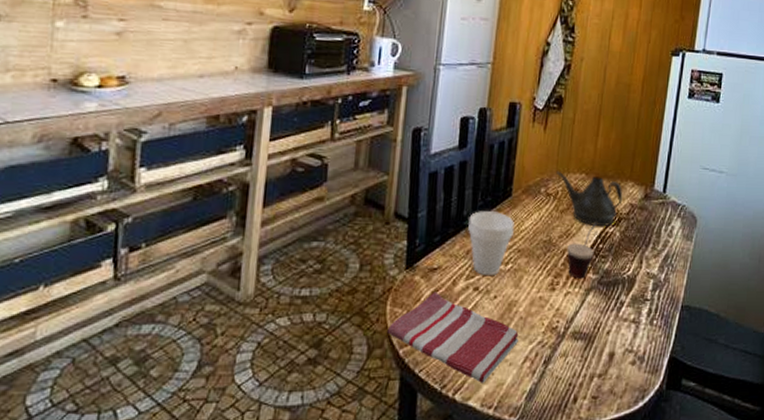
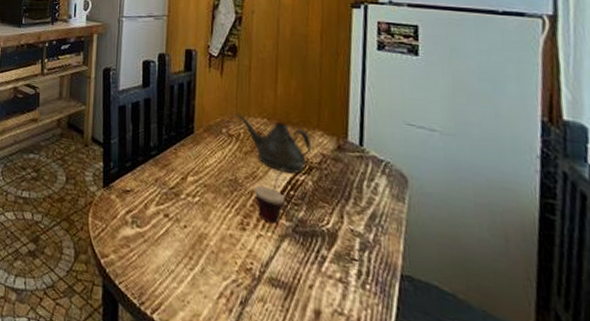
dish towel: present [387,292,519,383] -> none [90,211,211,309]
cup: present [467,211,514,276] -> none [154,144,198,206]

